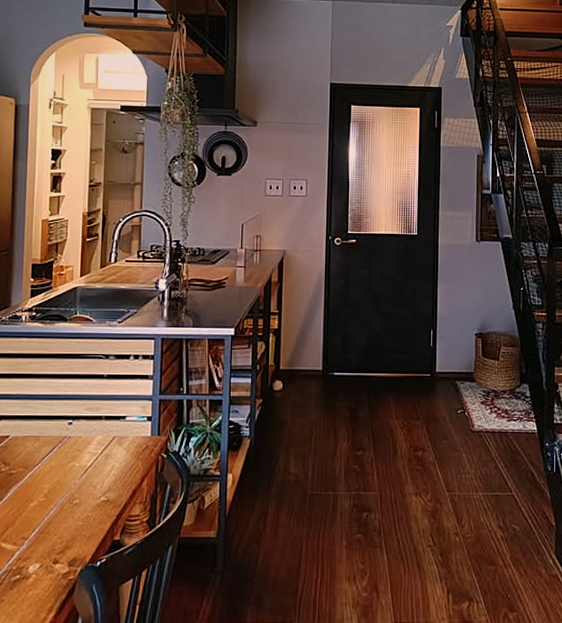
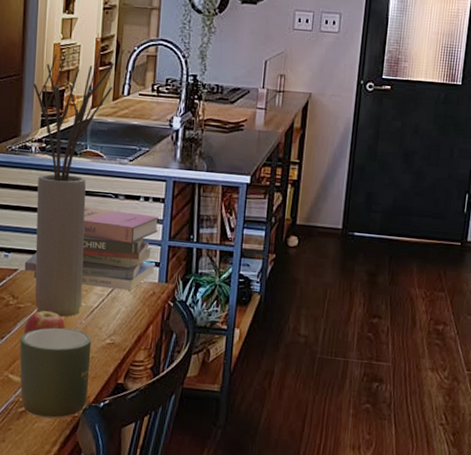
mug: none [12,490,86,585] -> present [20,327,92,420]
books: none [16,369,149,447] -> present [24,206,159,291]
fruit: none [16,474,59,501] -> present [23,310,66,335]
vase: none [23,222,102,479] -> present [33,48,115,317]

